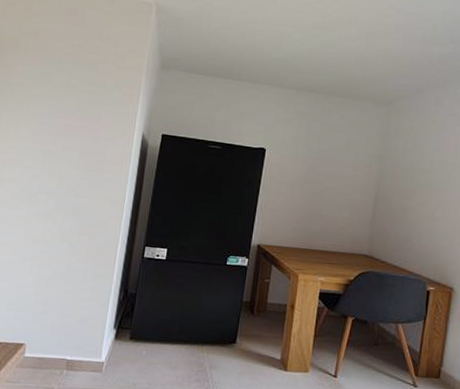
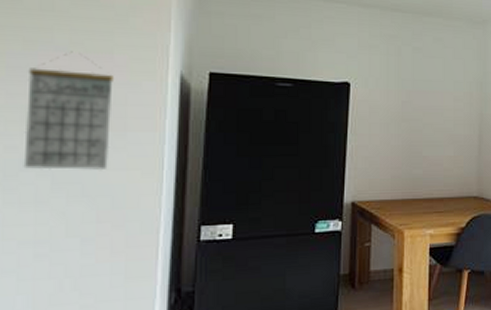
calendar: none [41,114,100,199] -> present [23,51,113,171]

